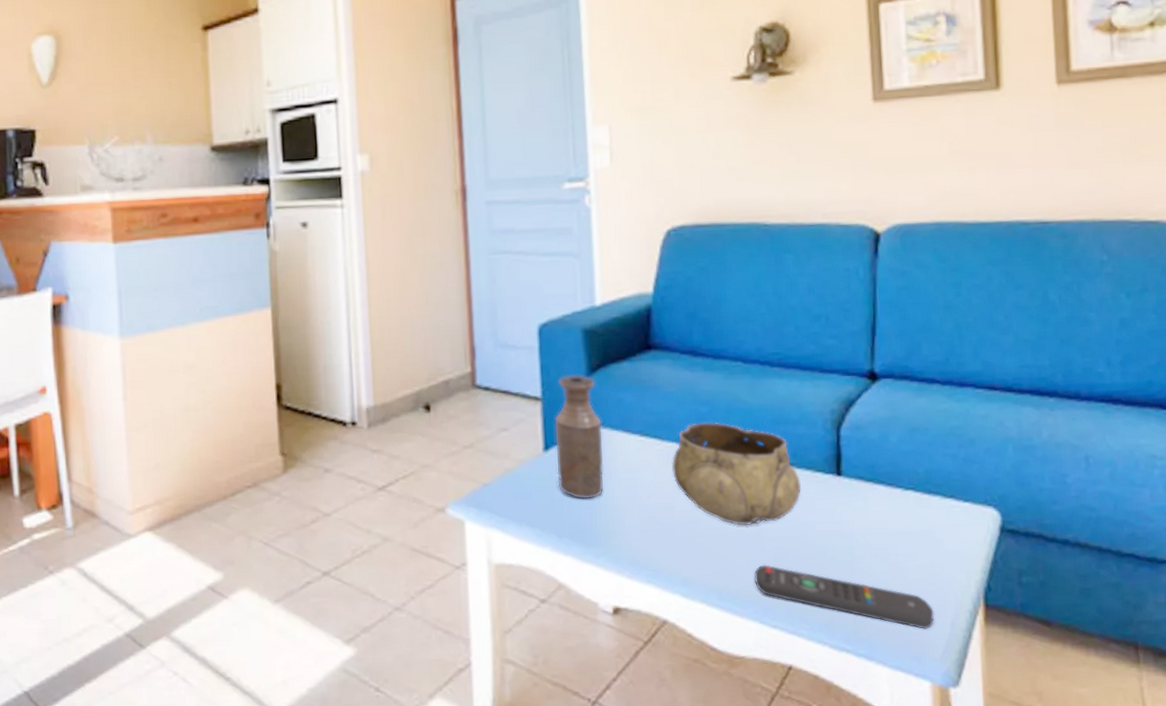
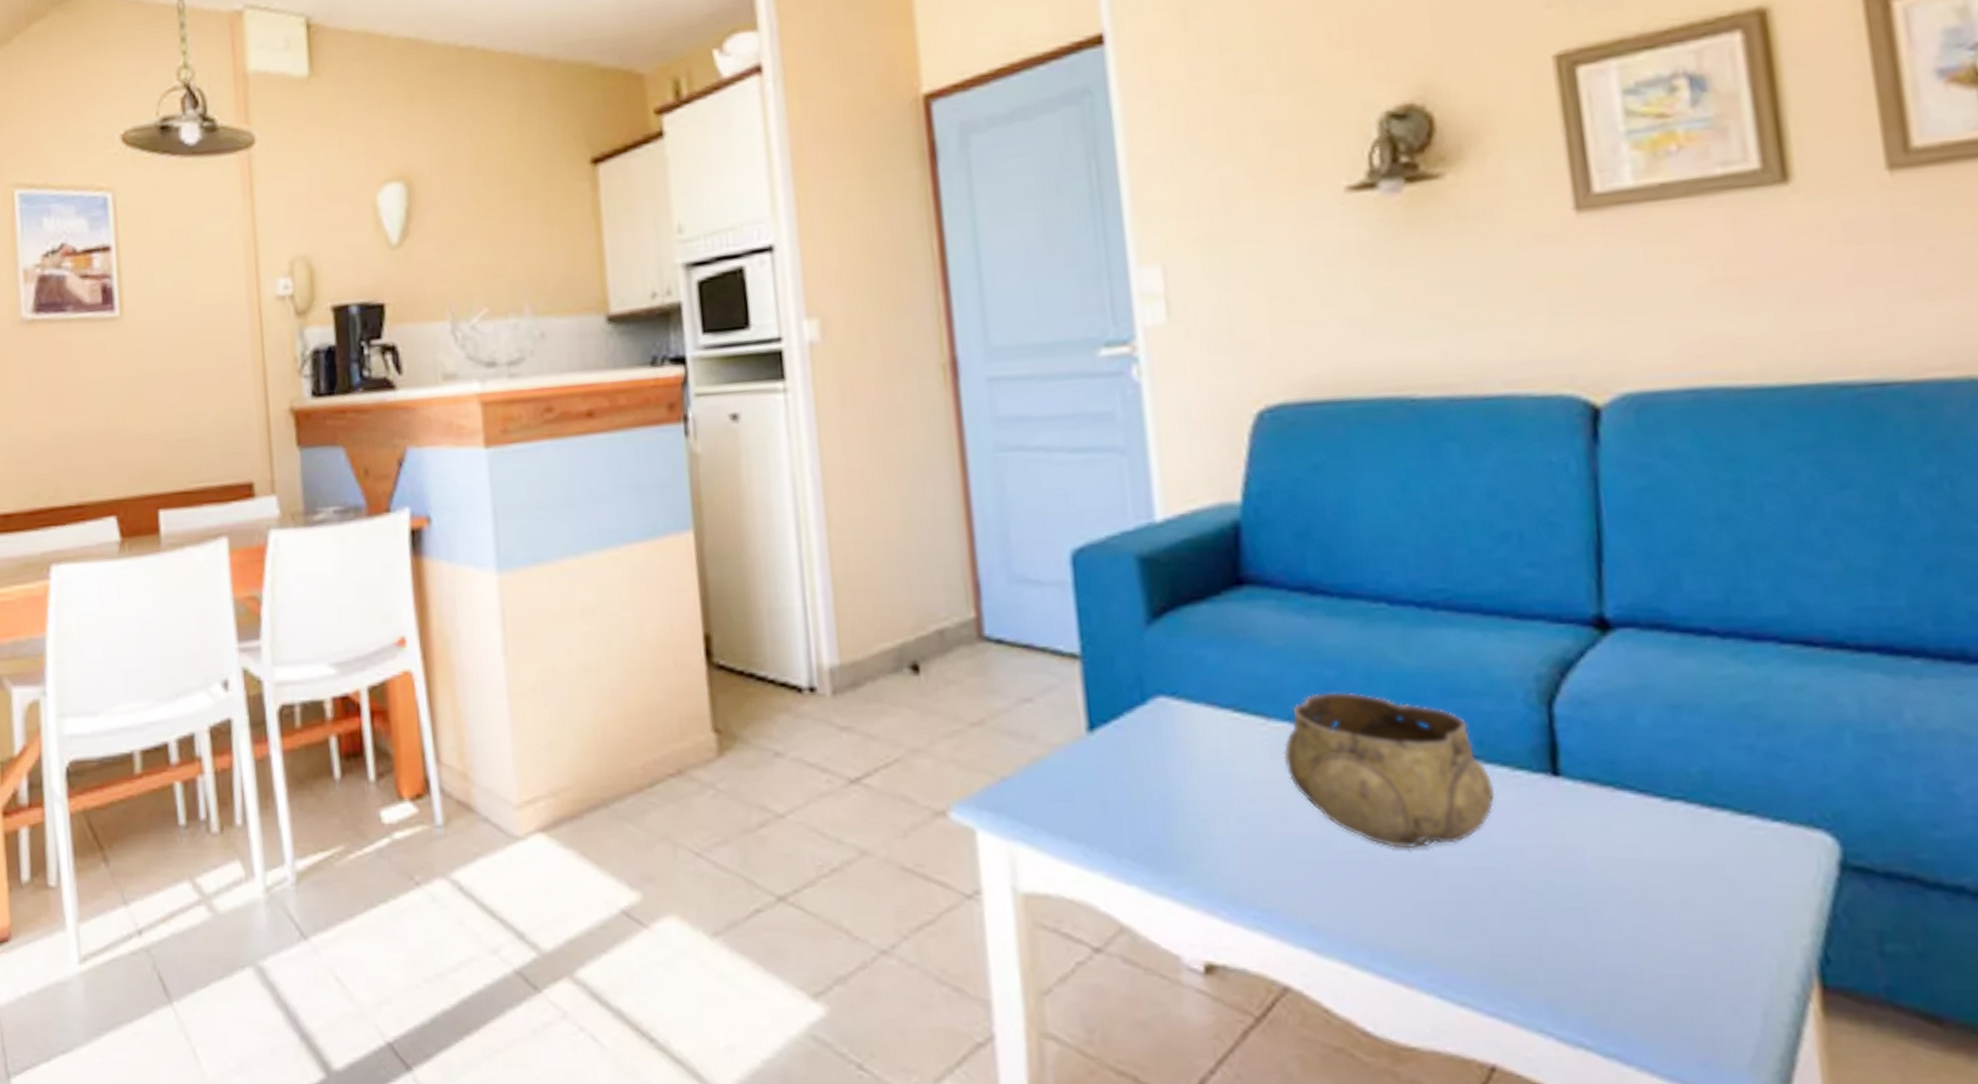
bottle: present [554,375,604,500] -> none [1101,622,1182,803]
remote control: present [754,565,935,629] -> none [1425,909,1735,1020]

